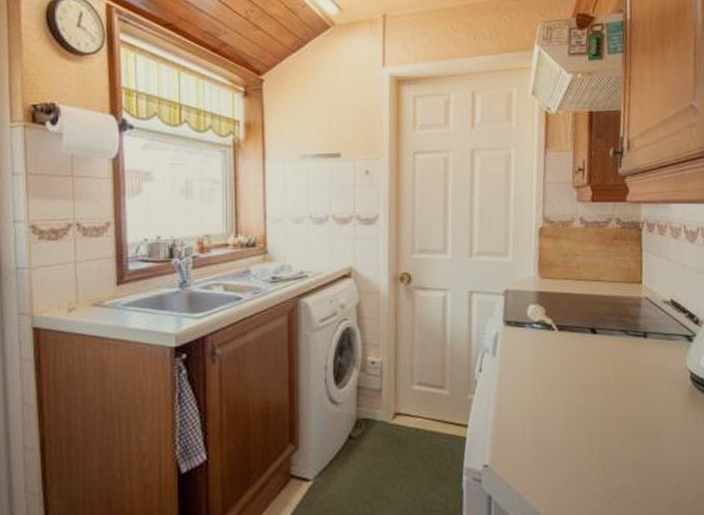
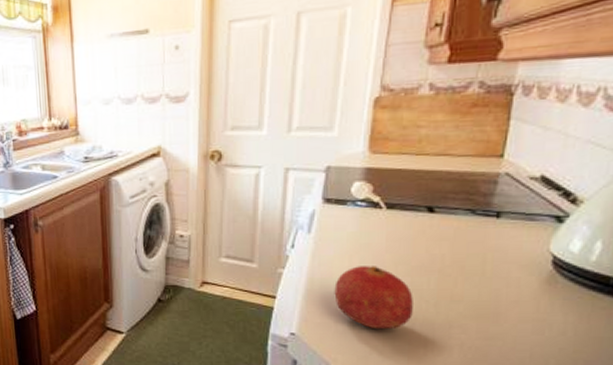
fruit: none [520,387,590,454] -> present [334,266,413,330]

